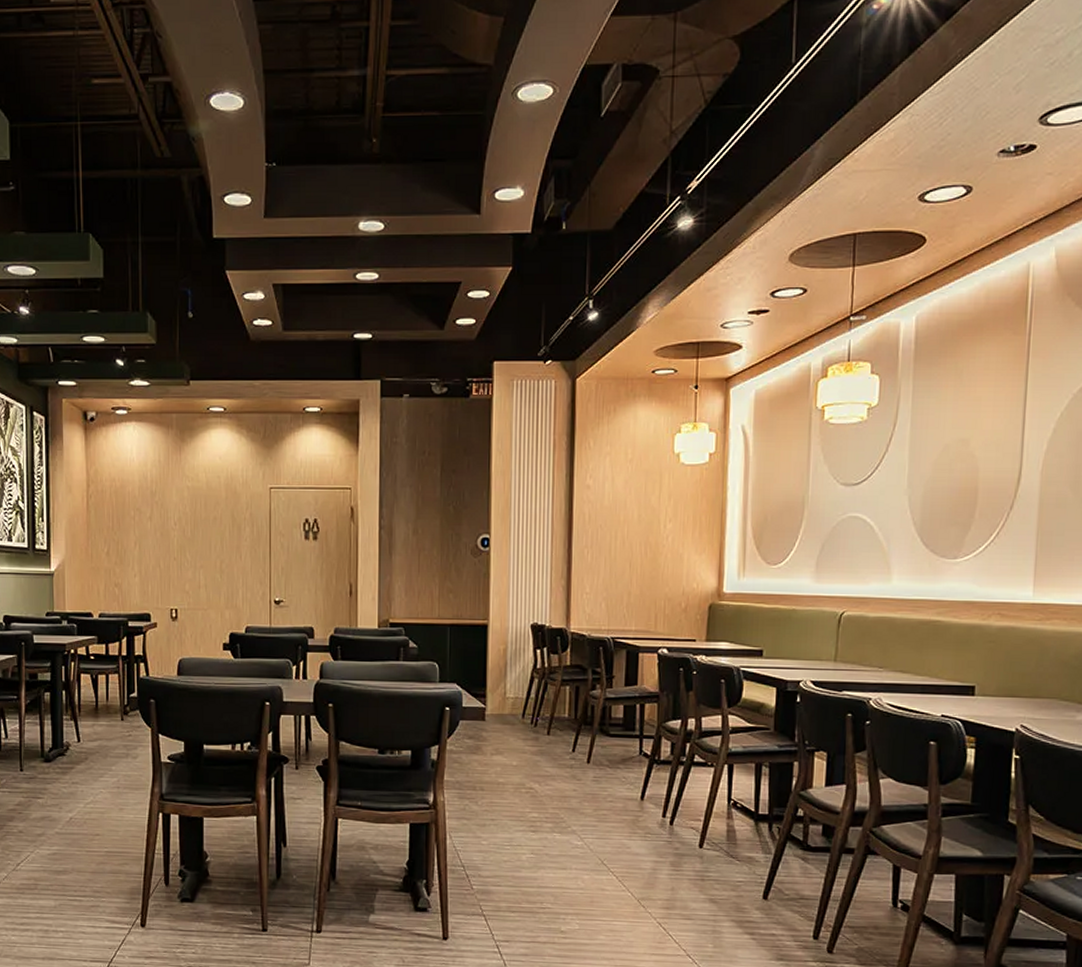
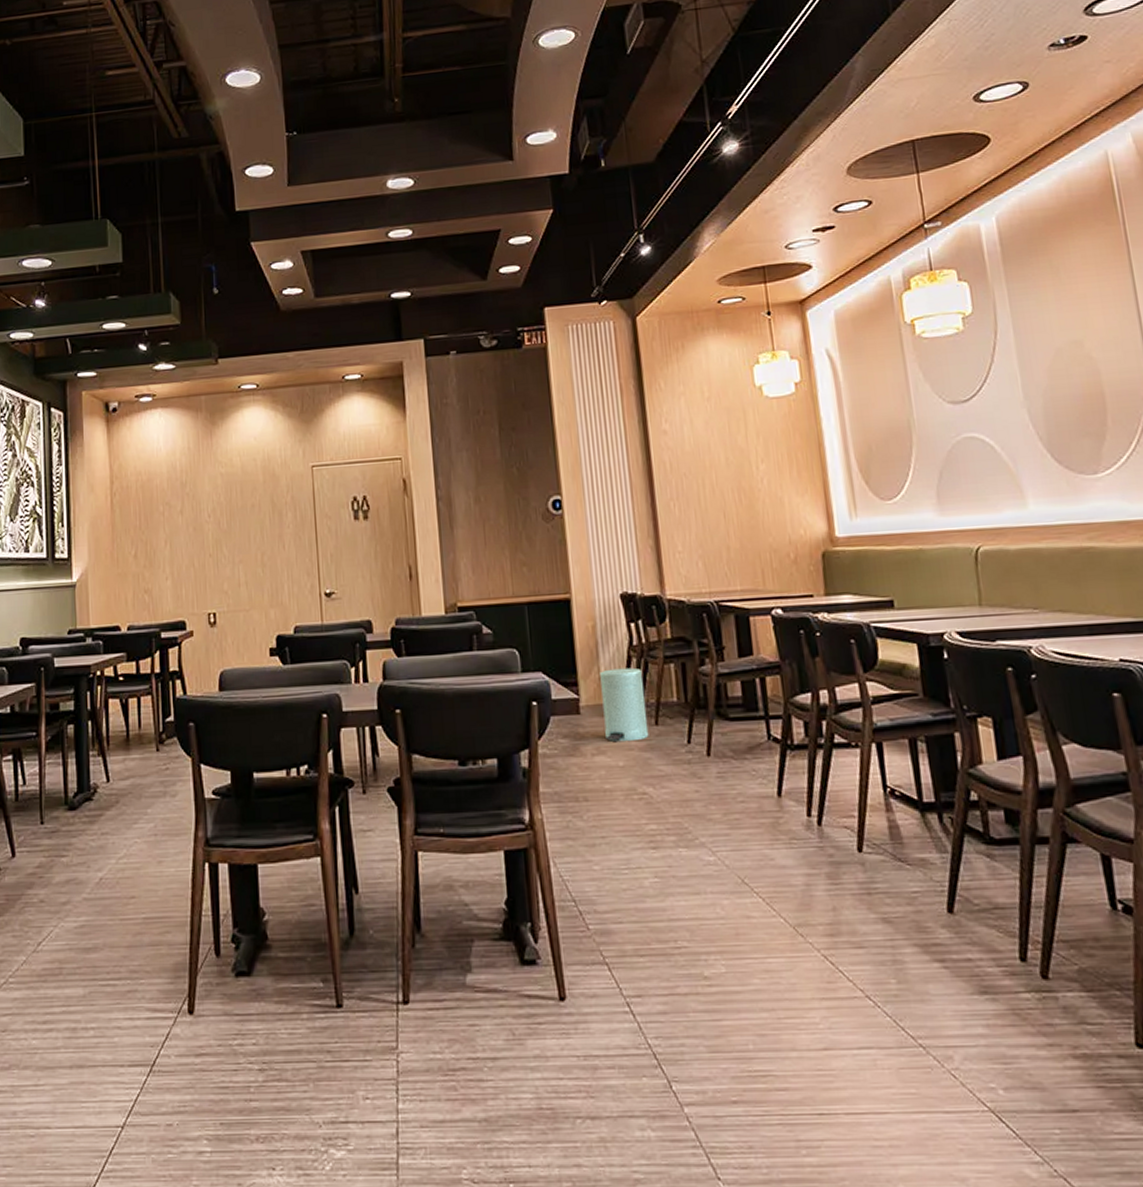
trash can: none [504,686,542,746] -> present [600,667,649,741]

